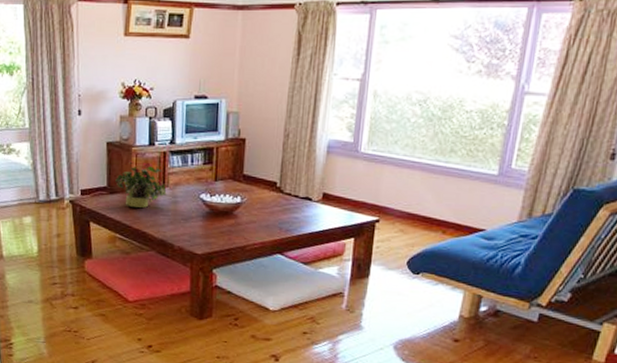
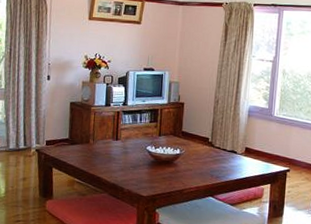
potted plant: present [115,160,168,208] -> none [76,117,121,157]

